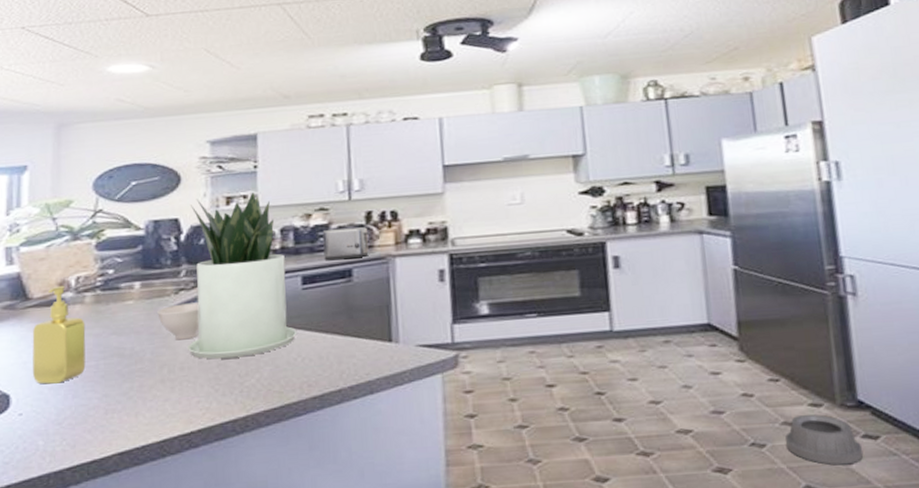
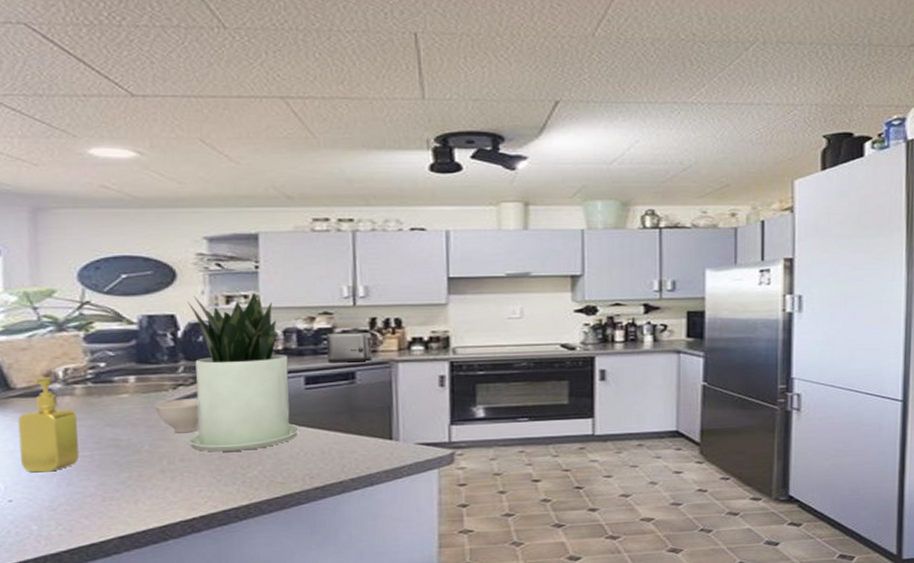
pet bowl: present [786,414,863,466] -> none [729,506,788,547]

